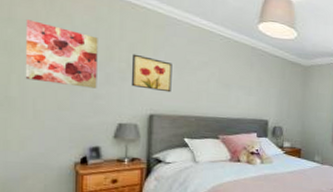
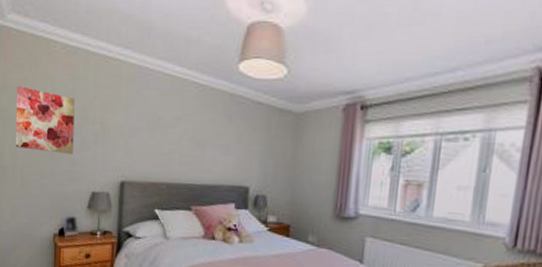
wall art: present [131,54,172,93] -> none [103,113,144,156]

